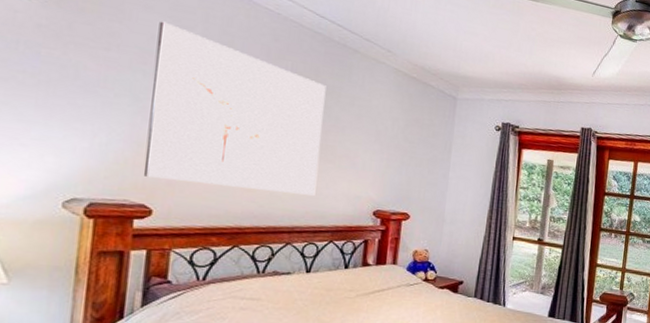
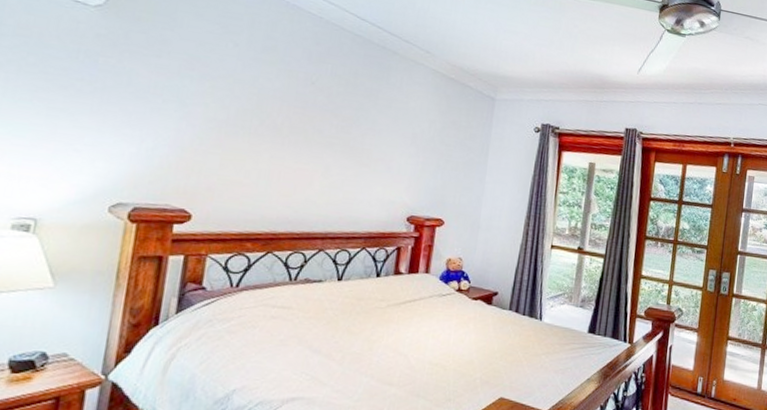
wall art: present [143,21,326,196] -> none [185,28,365,201]

